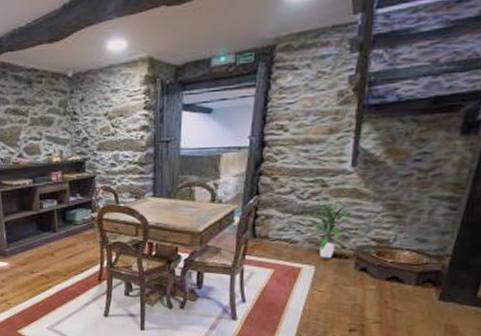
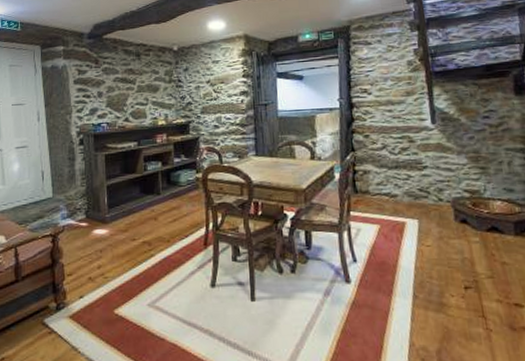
indoor plant: present [307,200,353,258] -> none [403,154,447,211]

